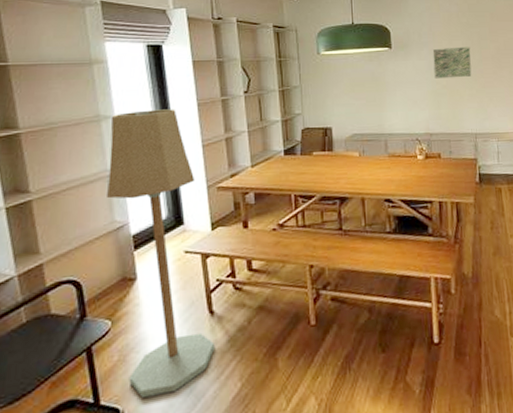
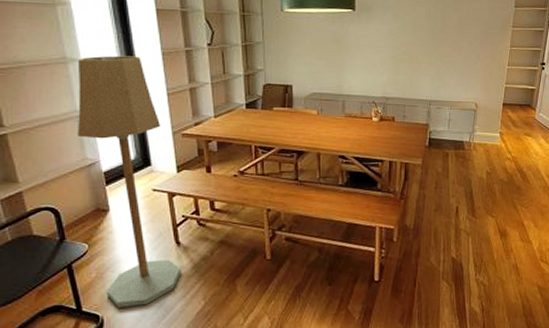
wall art: present [432,46,472,79] -> none [395,13,434,45]

